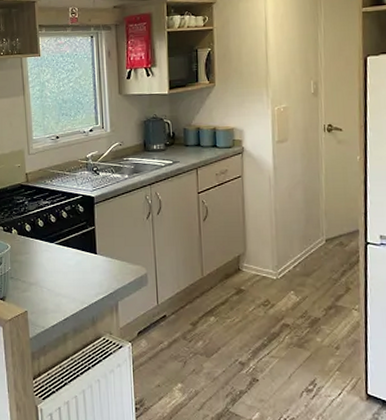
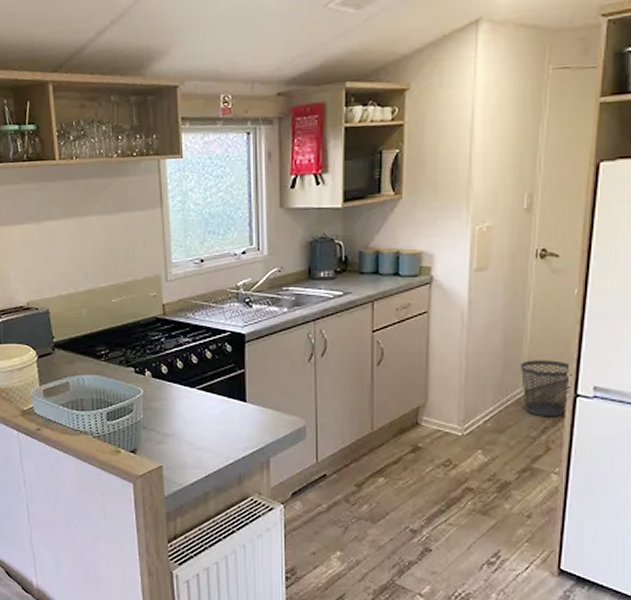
wastebasket: none [320,214,361,262] -> present [521,360,572,418]

